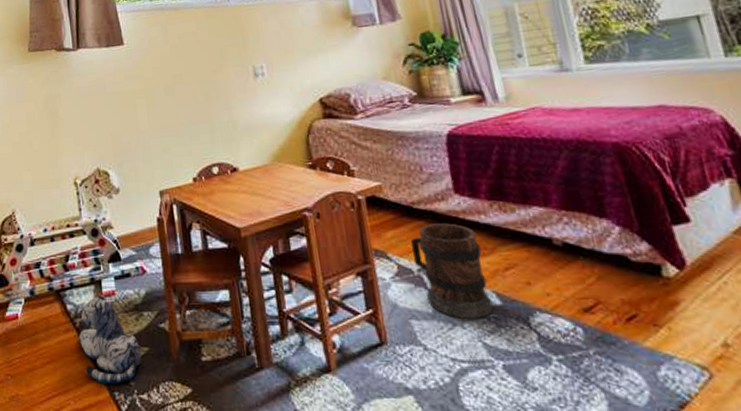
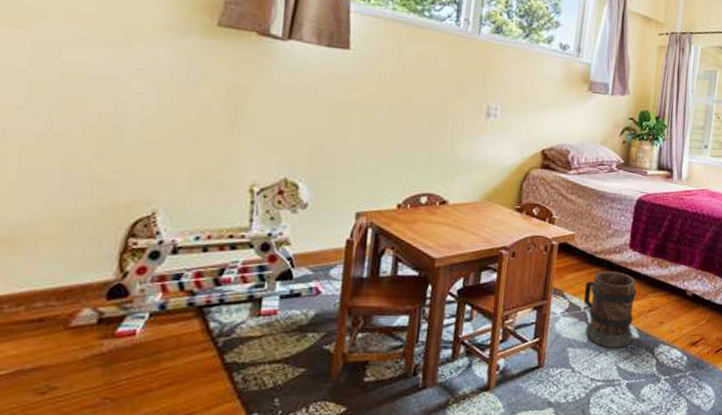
plush toy: present [79,295,141,384] -> none [218,314,296,405]

